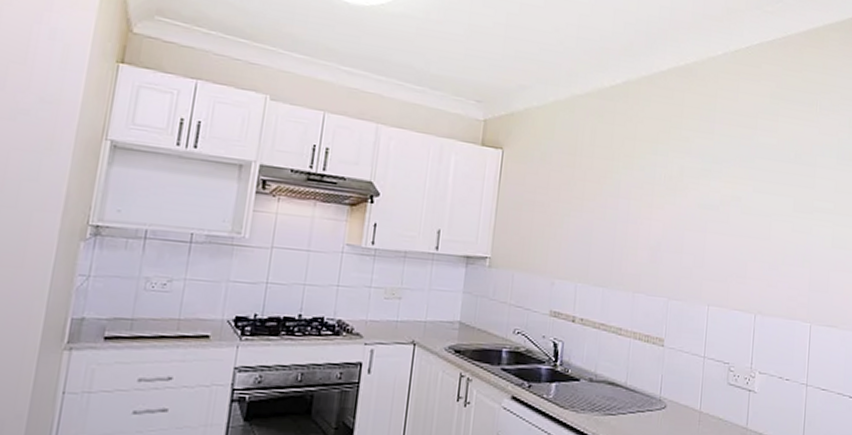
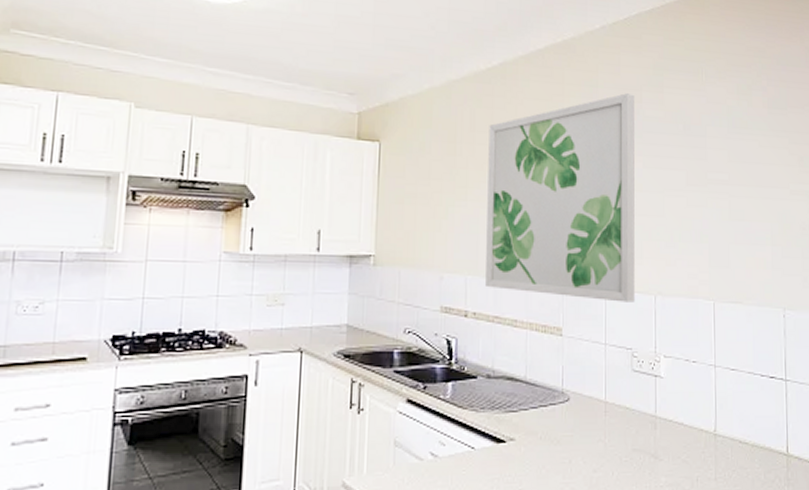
wall art: none [594,119,750,320] -> present [486,93,635,302]

